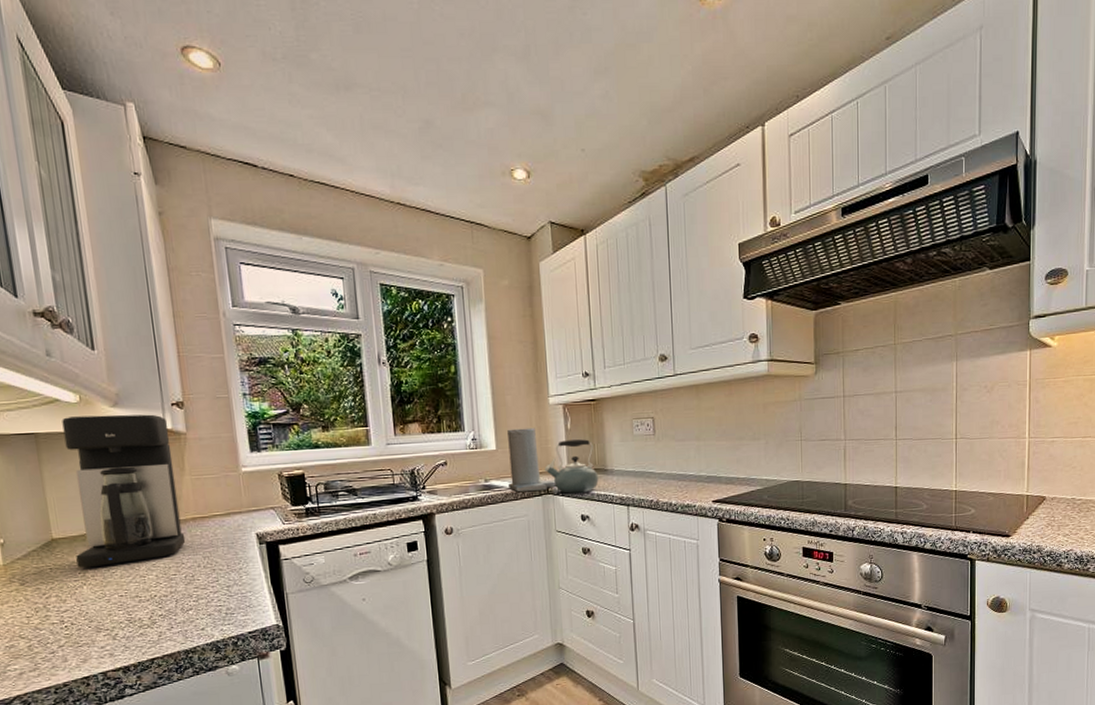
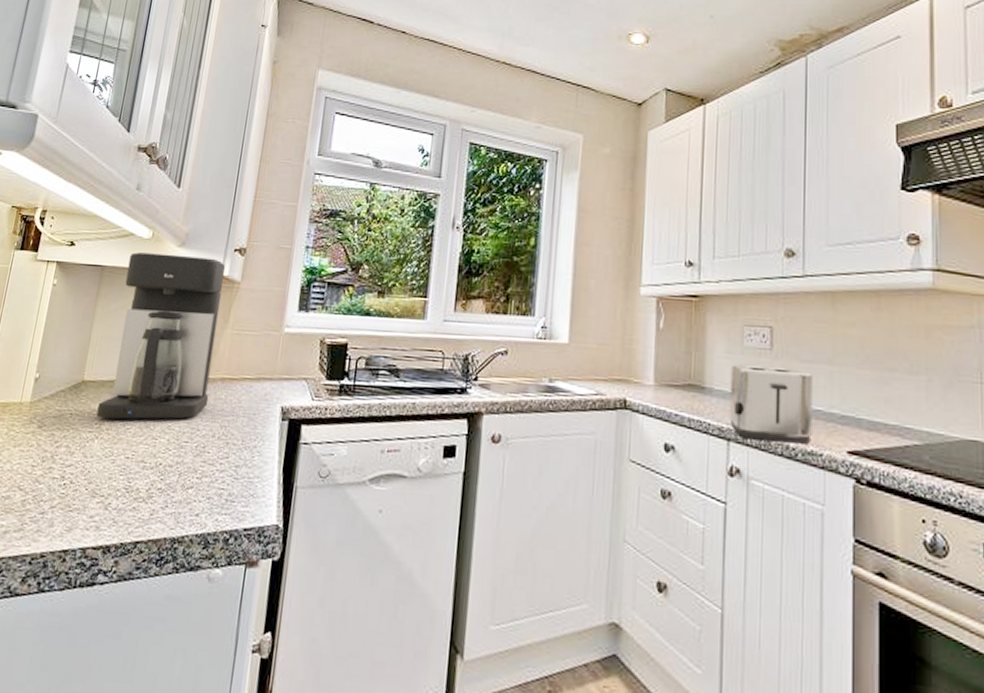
paper towel: present [507,428,556,492] -> none [575,320,637,403]
kettle: present [544,439,599,494] -> none [624,342,693,414]
toaster: none [625,446,687,504] -> present [729,363,813,446]

